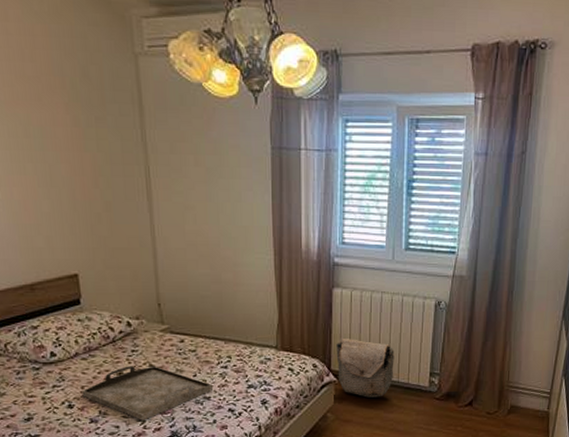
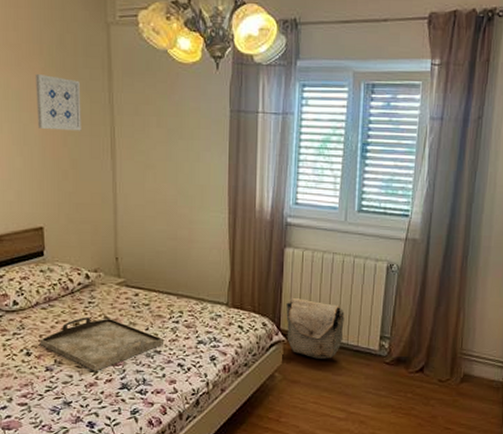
wall art: none [58,110,114,171] -> present [35,74,82,131]

